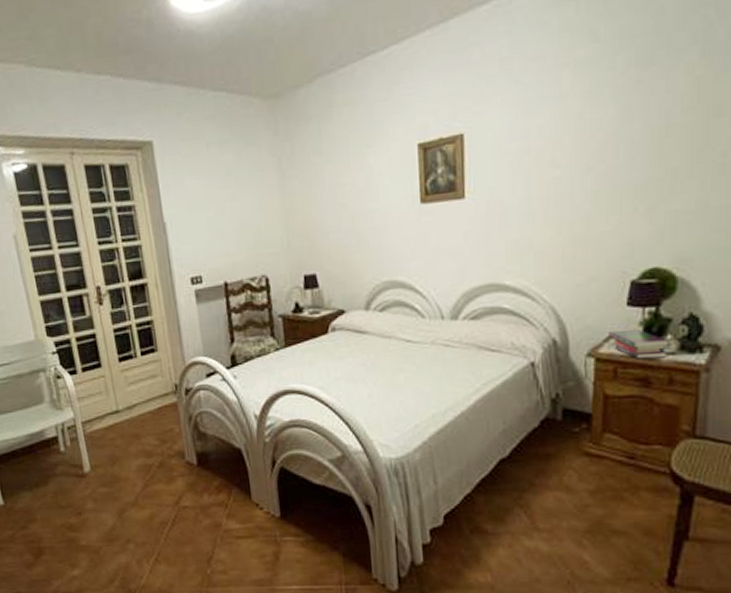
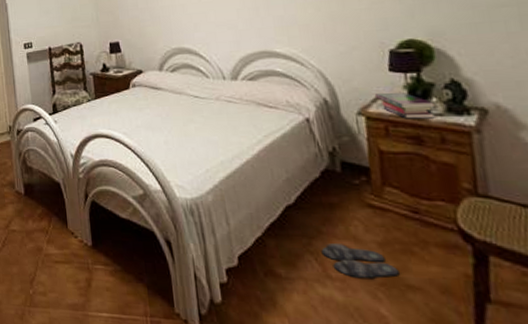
slippers: none [531,495,607,528] -> present [321,243,400,279]

